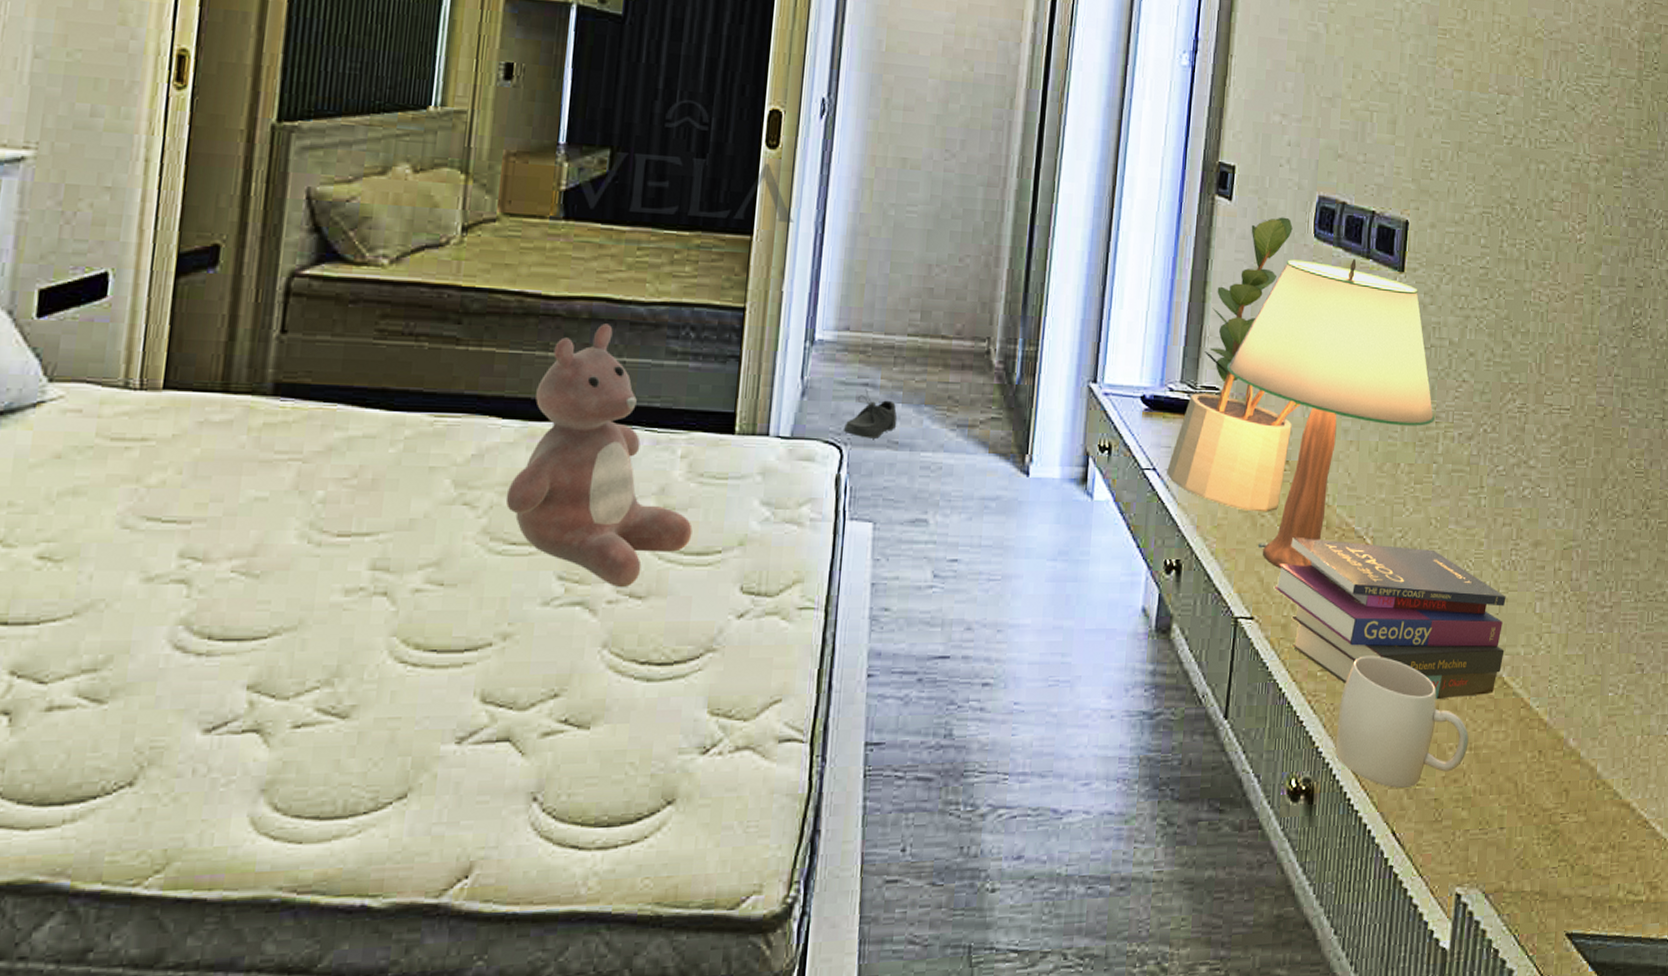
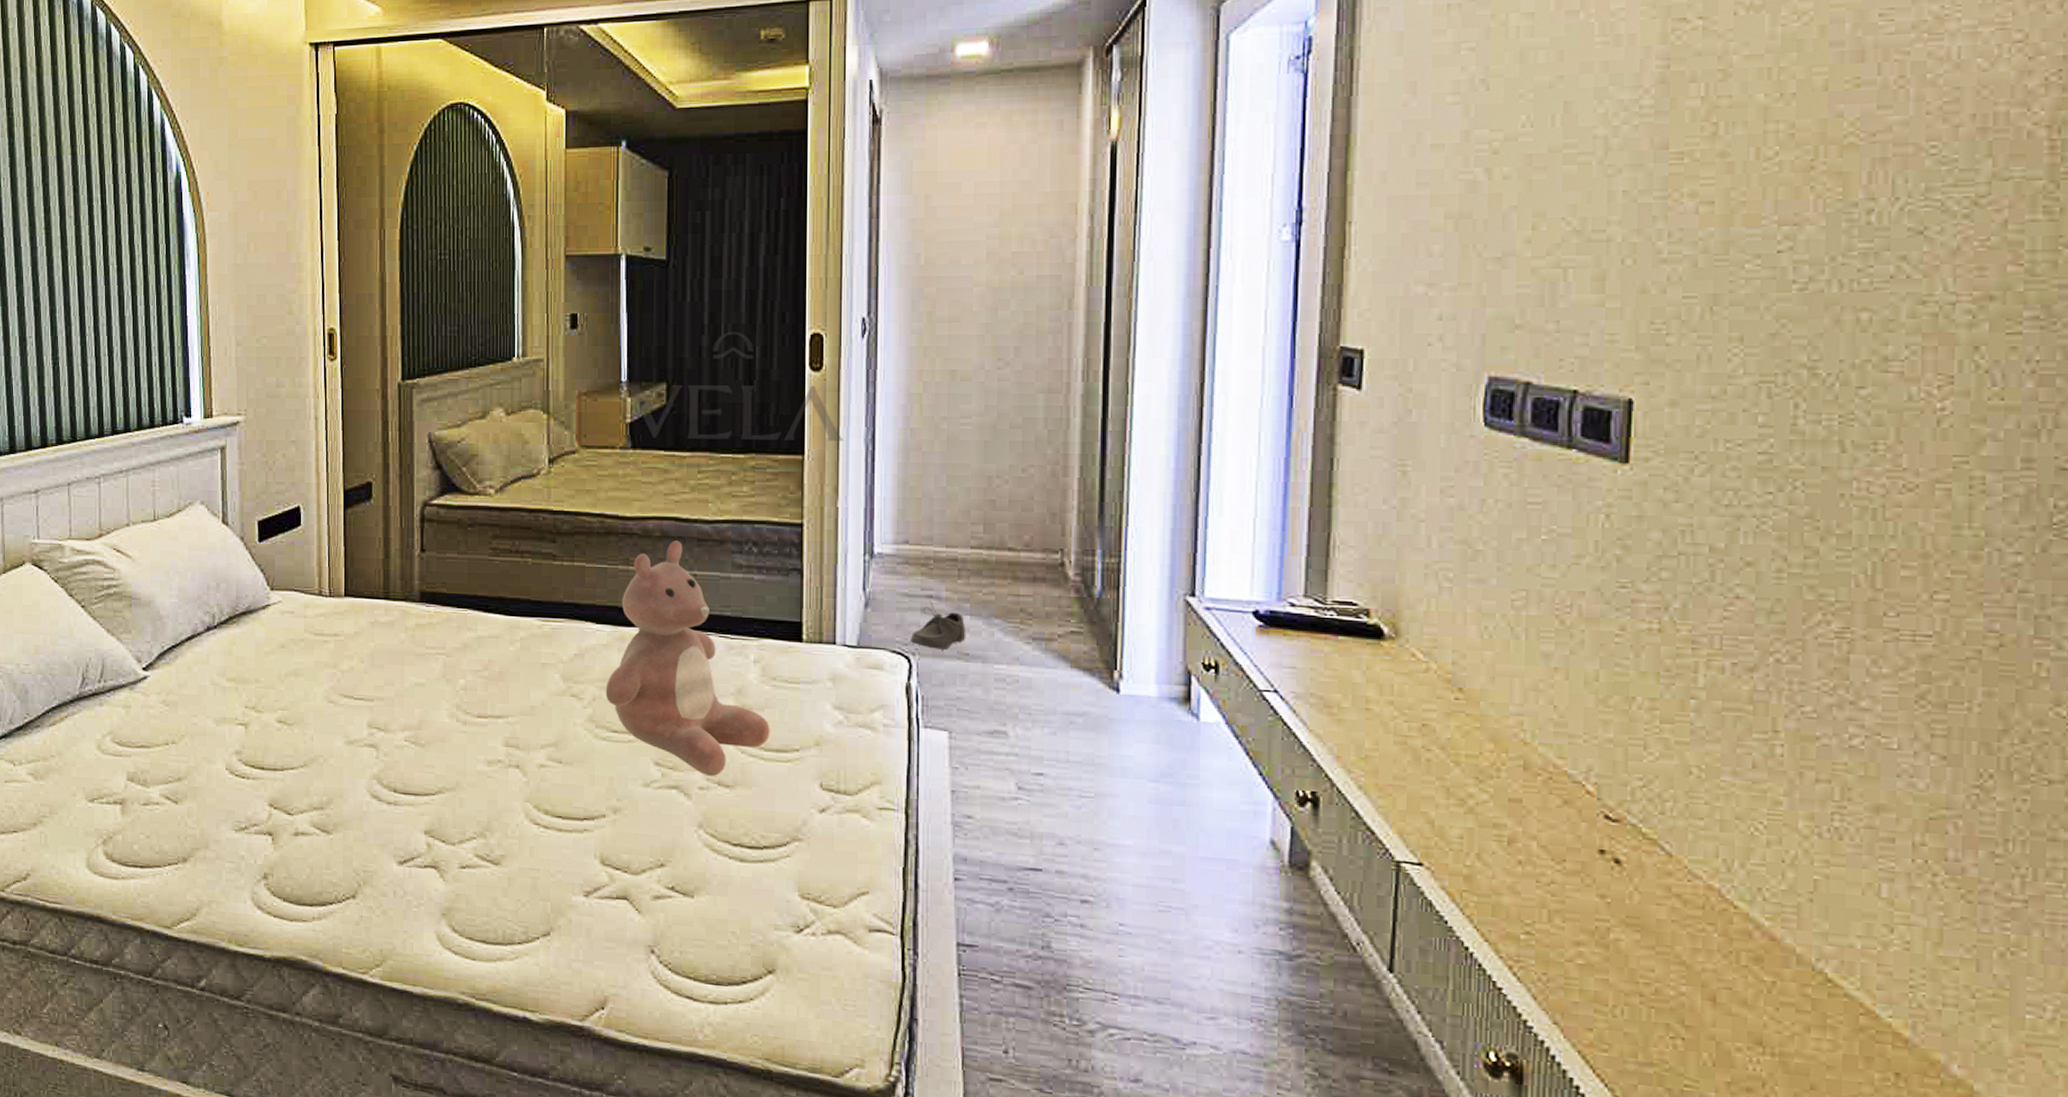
potted plant: present [1167,217,1300,512] -> none [1292,405,1476,746]
table lamp: present [1226,258,1435,569] -> none [1365,449,1690,812]
books: present [1275,538,1506,700] -> none [1451,777,1826,991]
mug: present [1335,655,1469,789] -> none [1552,922,1769,1088]

